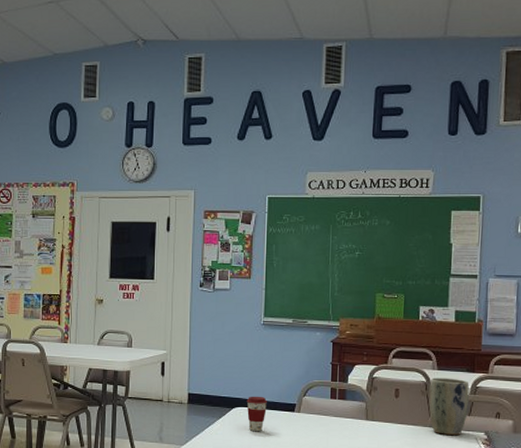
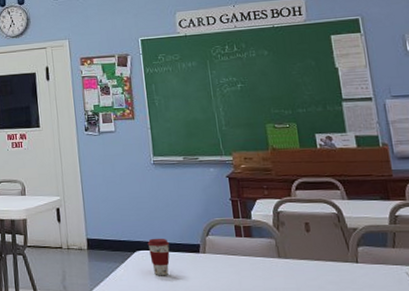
plant pot: present [428,377,469,436] -> none [341,207,392,271]

